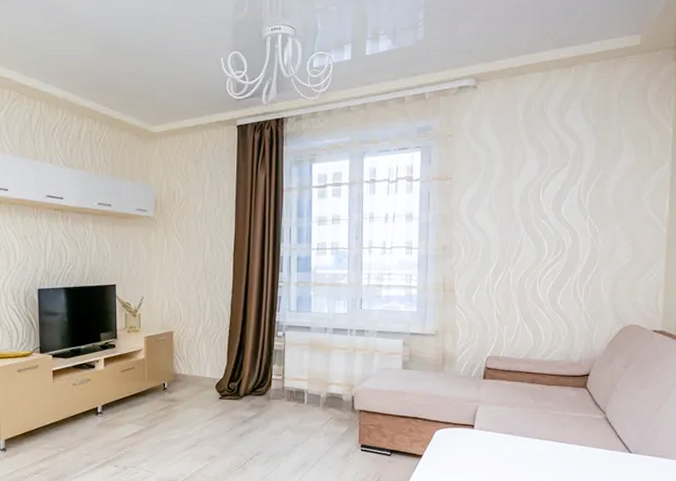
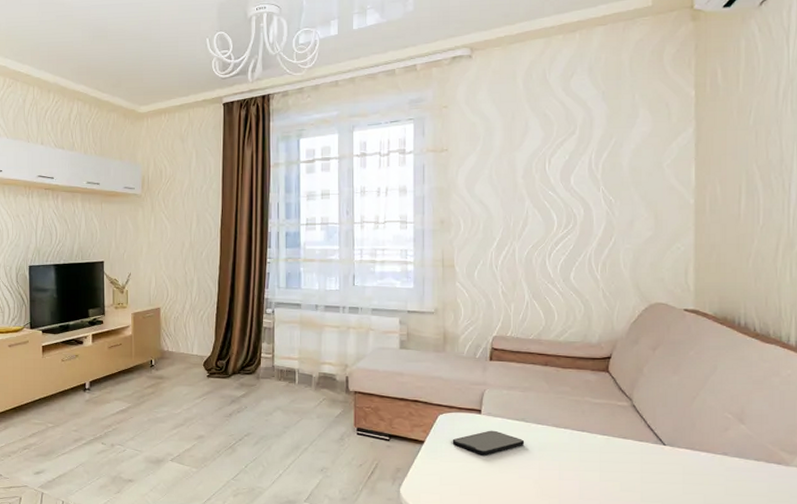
smartphone: none [447,443,512,467] -> present [452,430,525,456]

